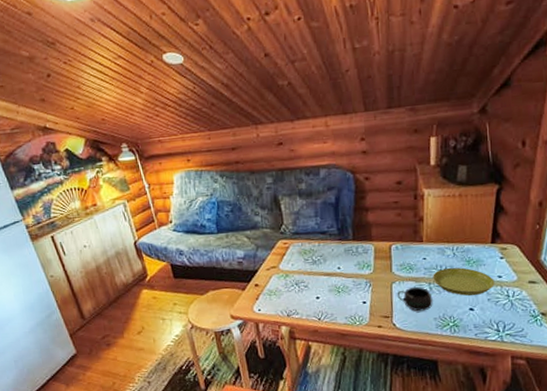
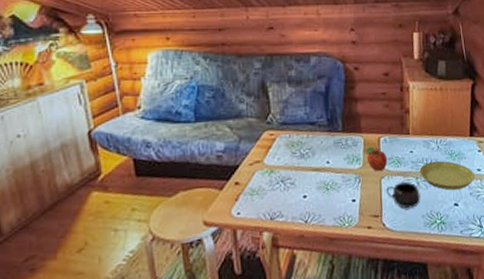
fruit: none [377,253,399,277] -> present [366,146,388,172]

